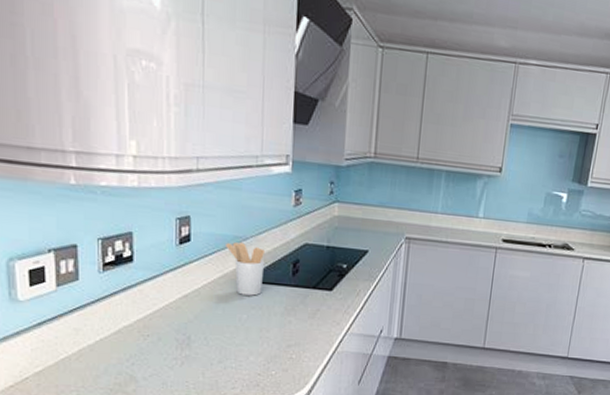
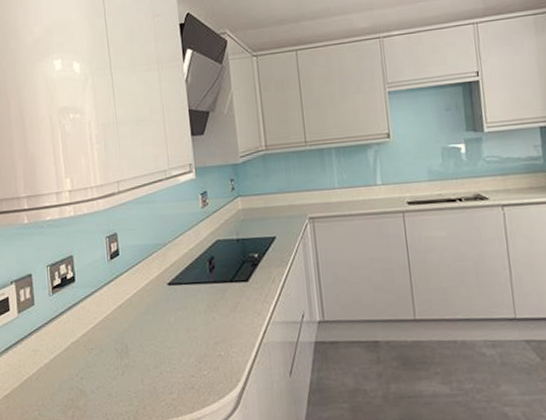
utensil holder: present [226,242,266,296] -> none [148,249,185,298]

